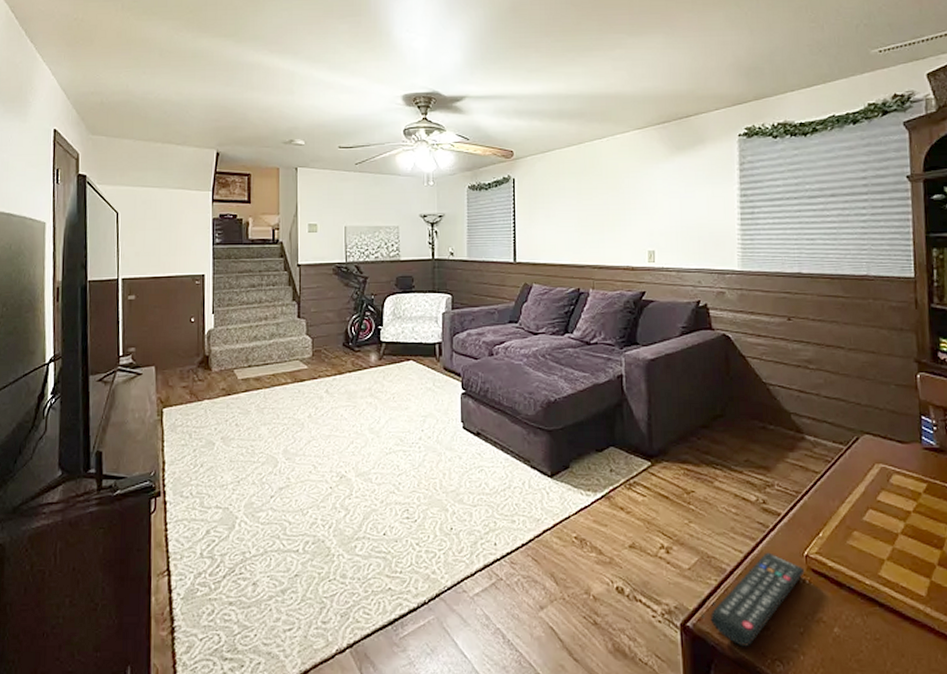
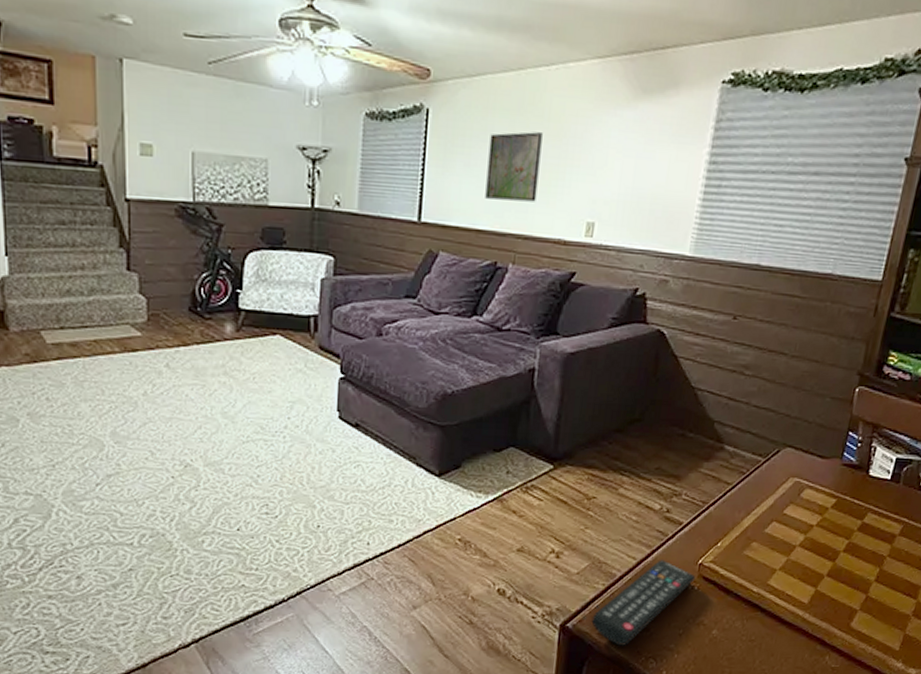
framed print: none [563,187,605,240] -> present [485,132,543,202]

